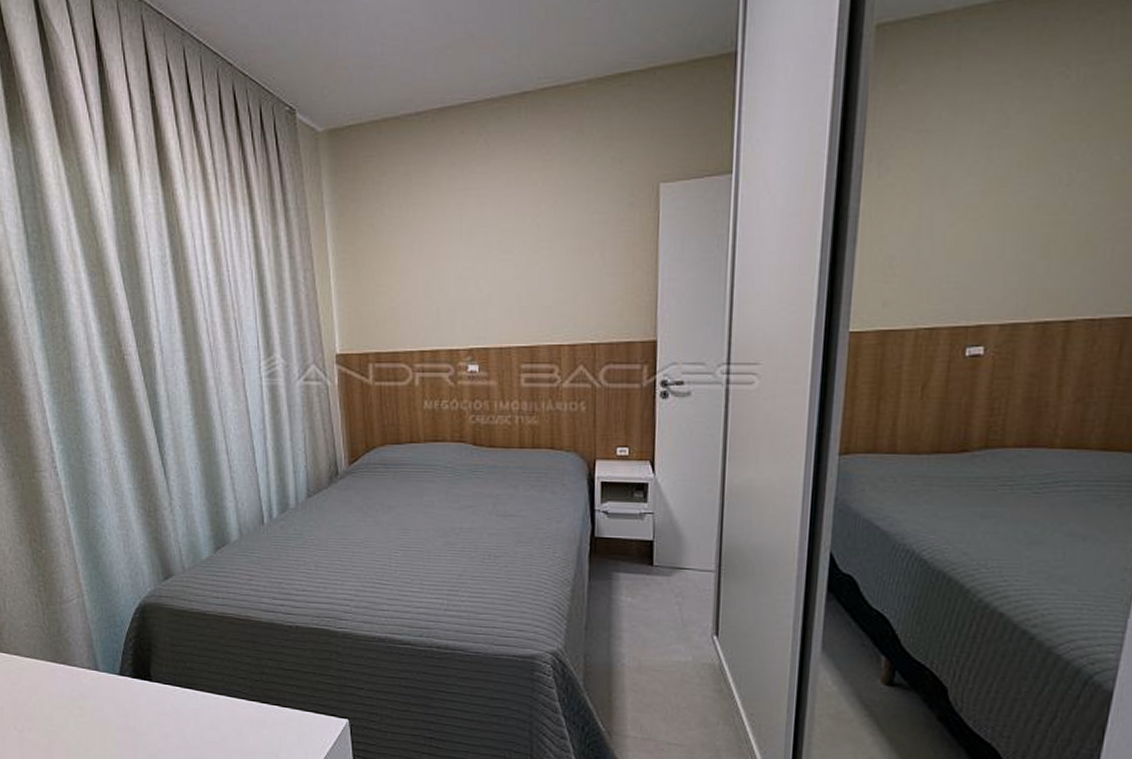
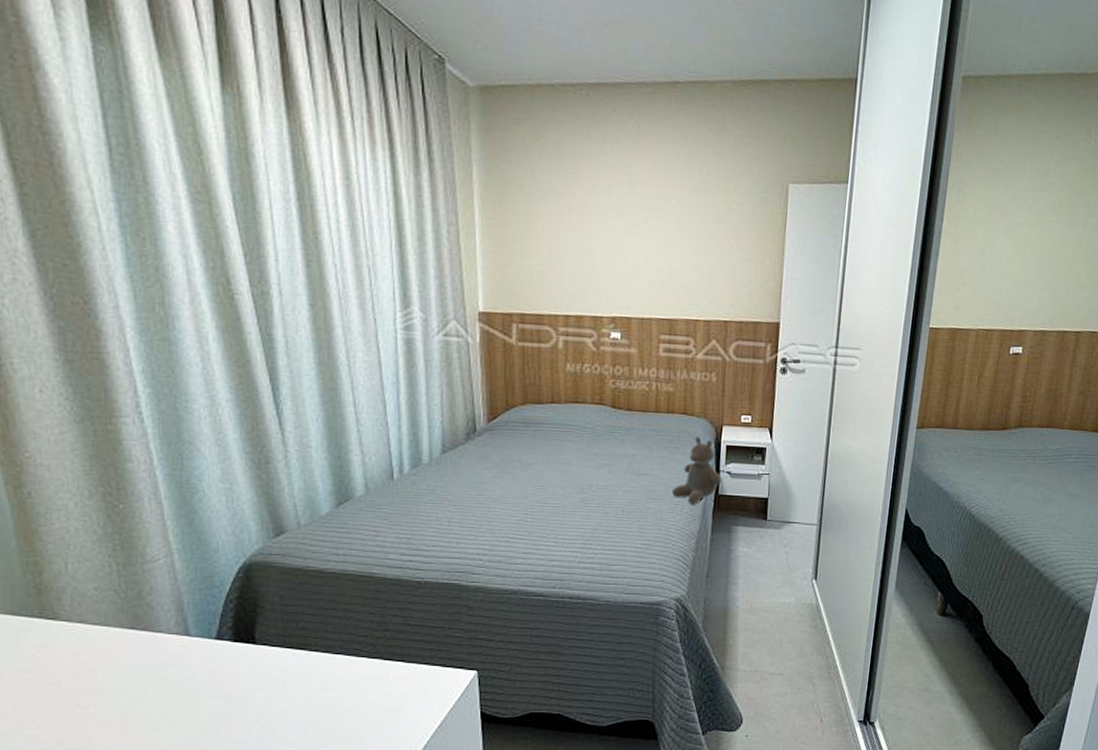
stuffed animal: none [541,473,599,548] -> present [671,436,723,505]

